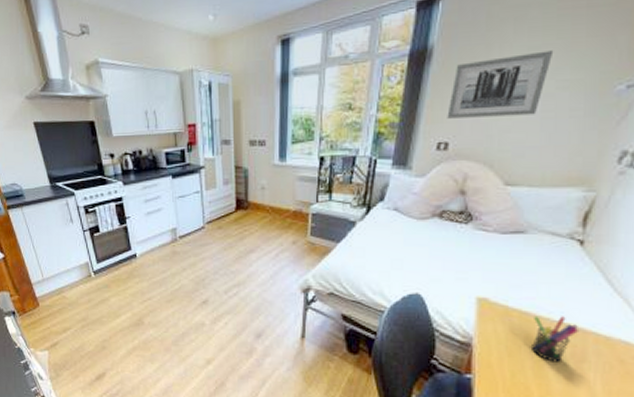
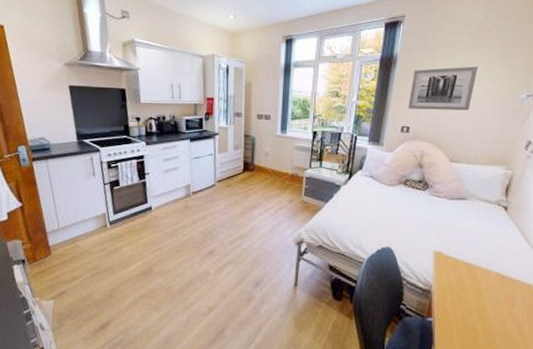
pen holder: present [530,315,580,363] -> none [475,267,509,306]

